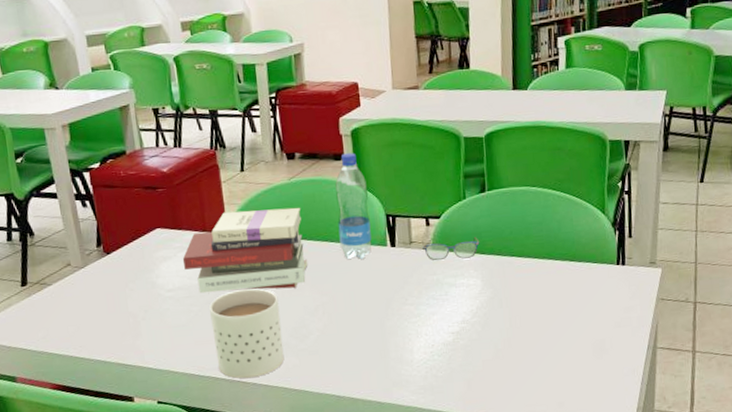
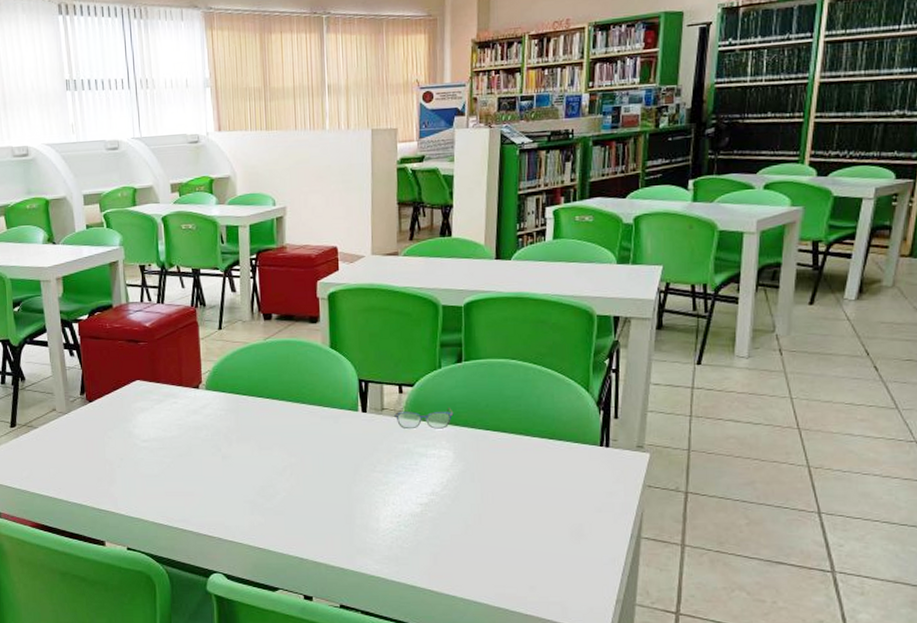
books: present [182,207,308,294] -> none [158,367,279,447]
mug: present [209,289,285,378] -> none [181,445,250,533]
bottle: present [335,153,372,259] -> none [310,316,343,423]

